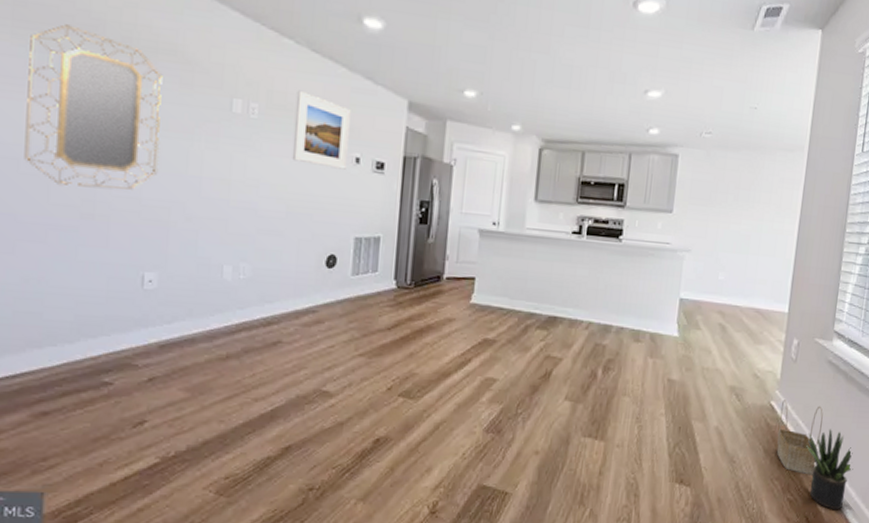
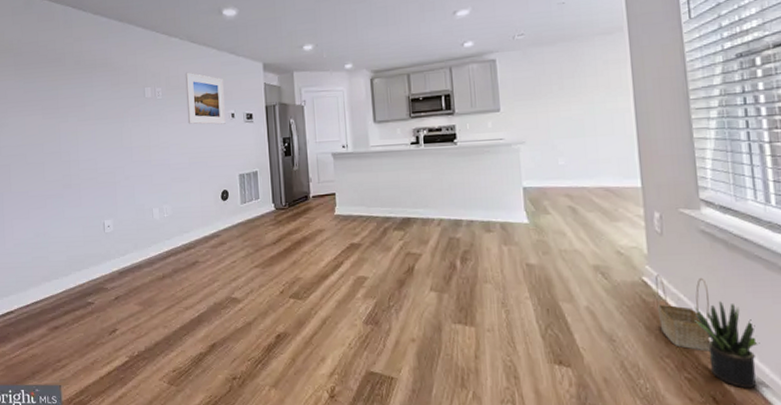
home mirror: present [24,24,163,190] -> none [25,61,105,167]

